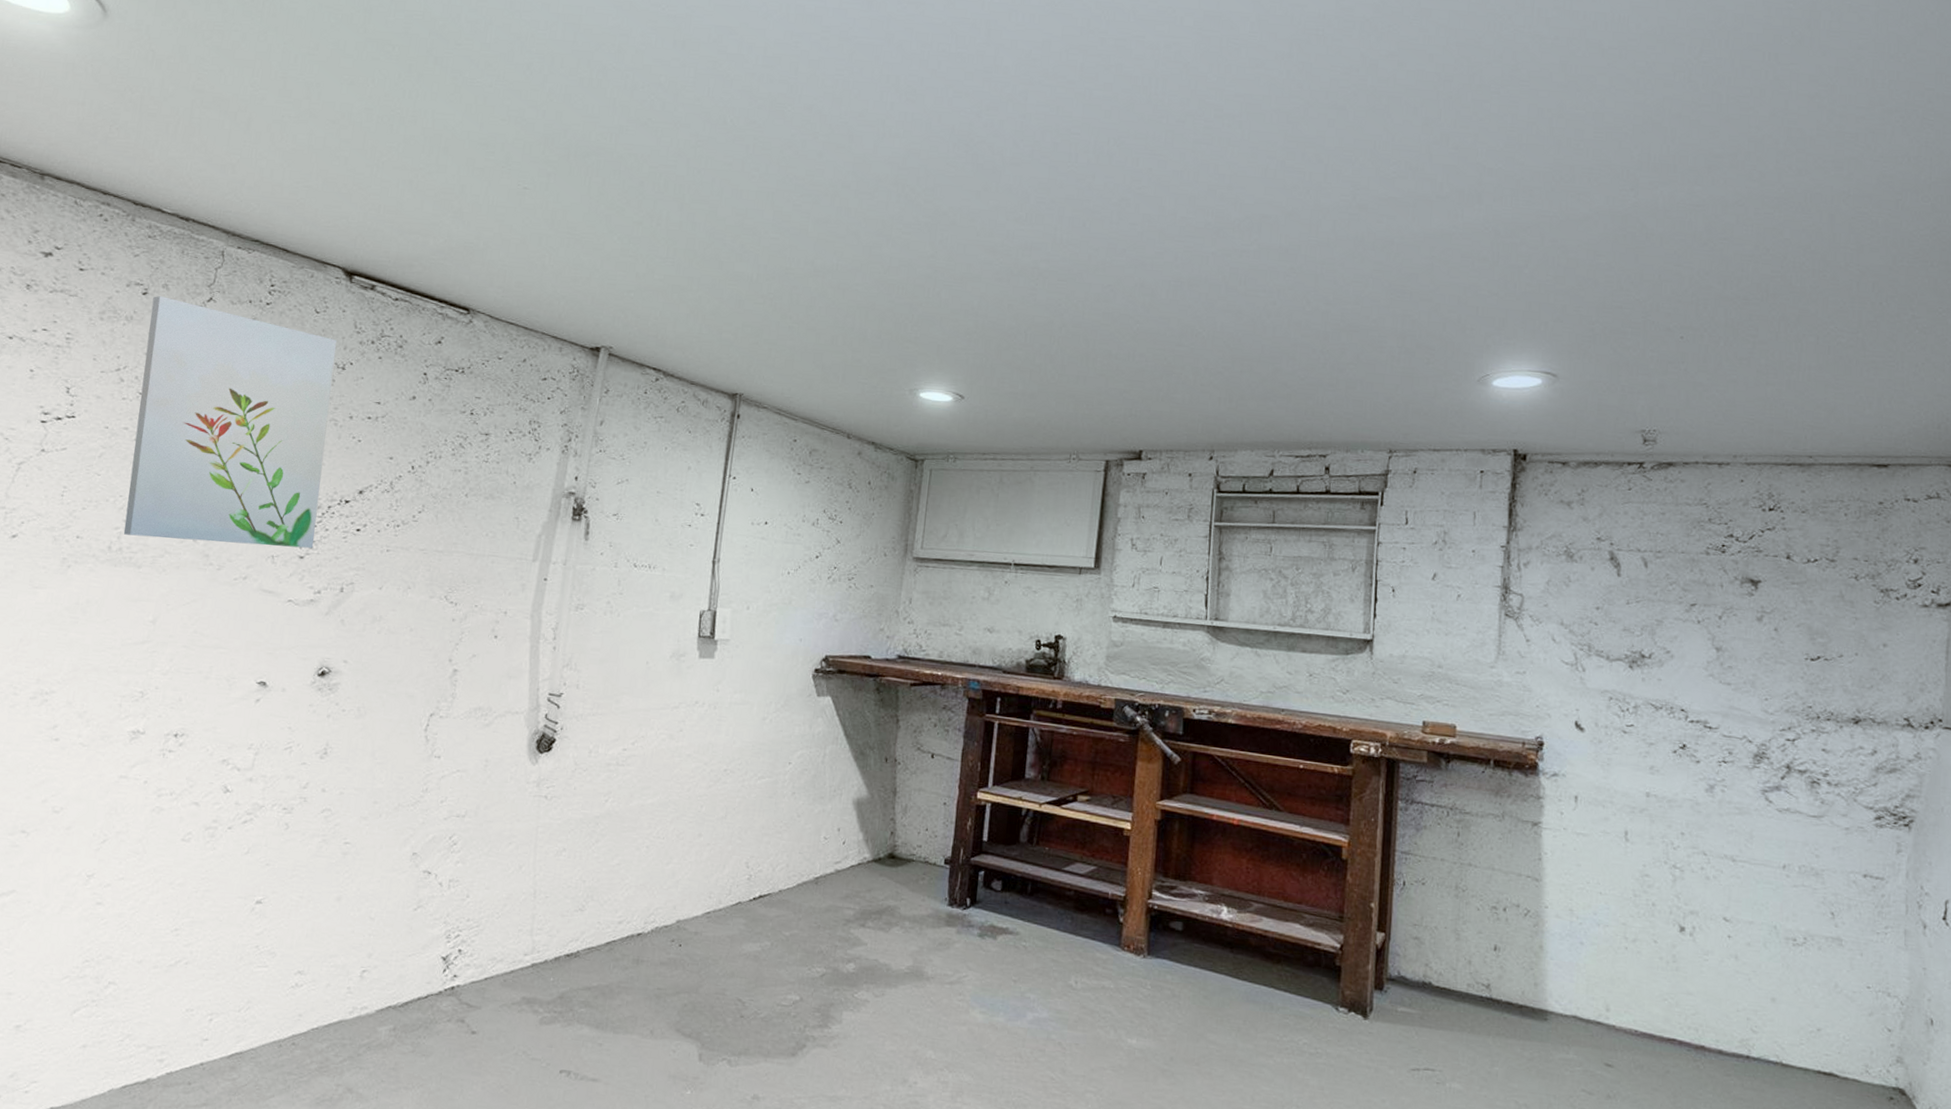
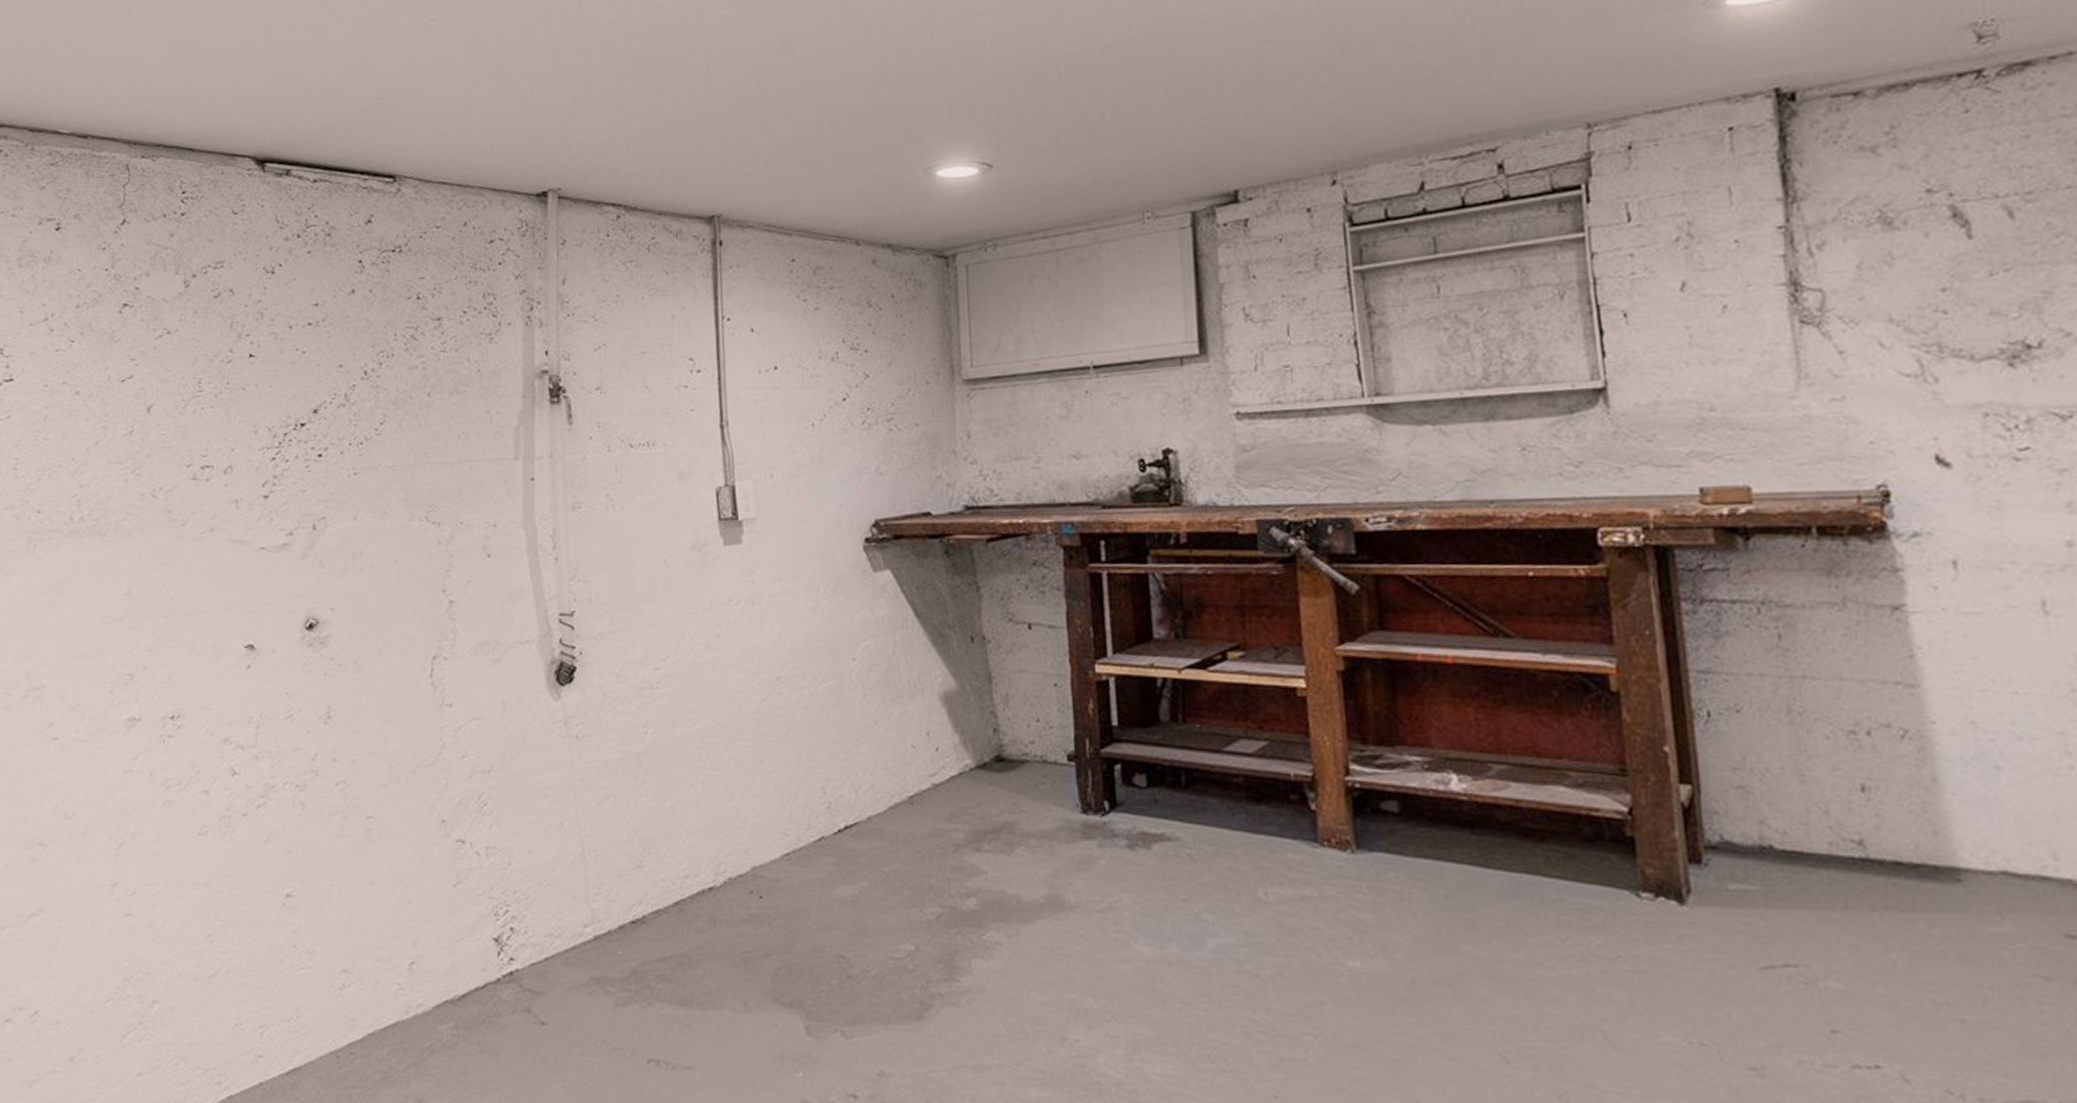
wall art: present [123,296,337,549] -> none [67,228,276,501]

